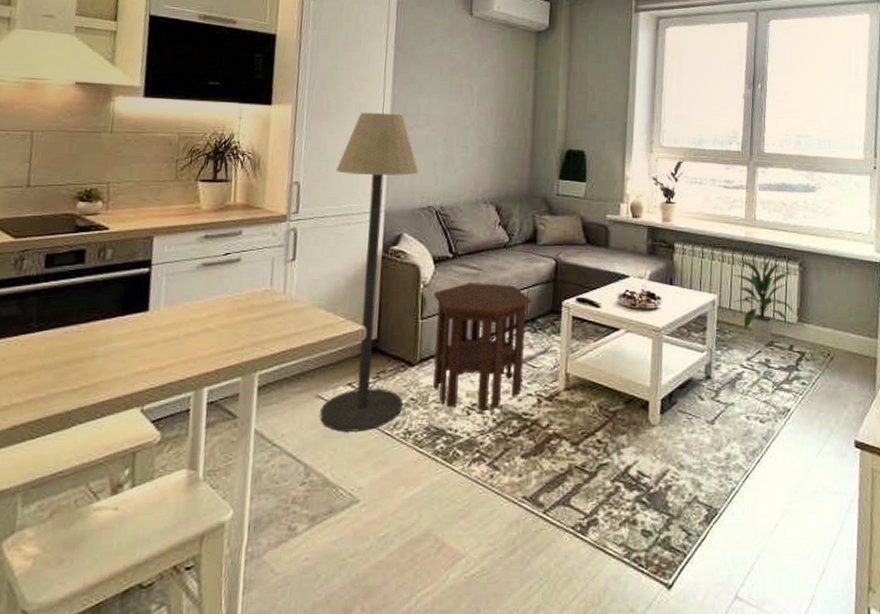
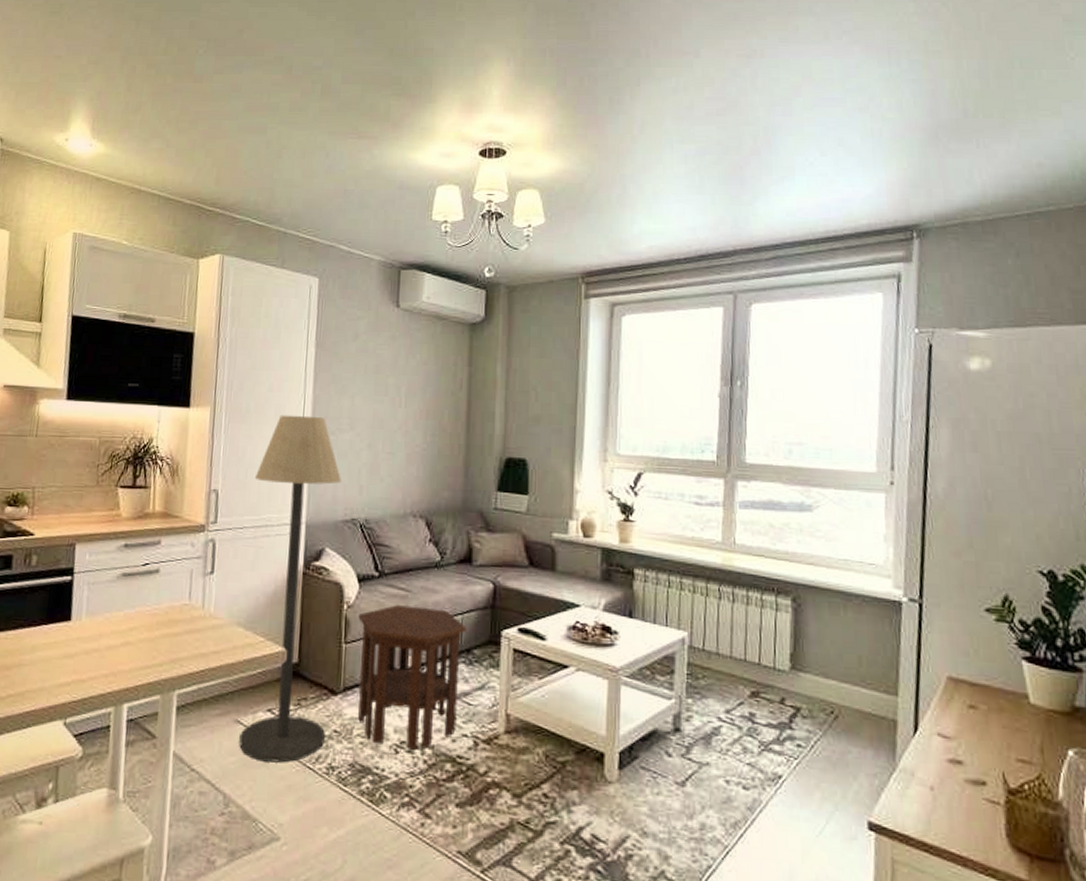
indoor plant: present [733,257,796,346] -> none [707,590,789,696]

